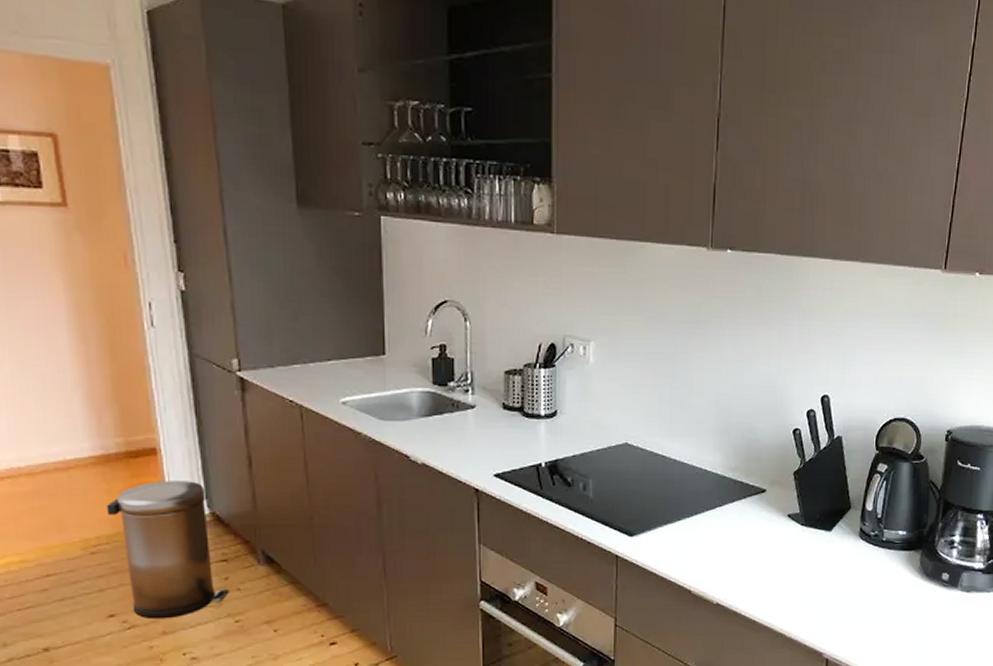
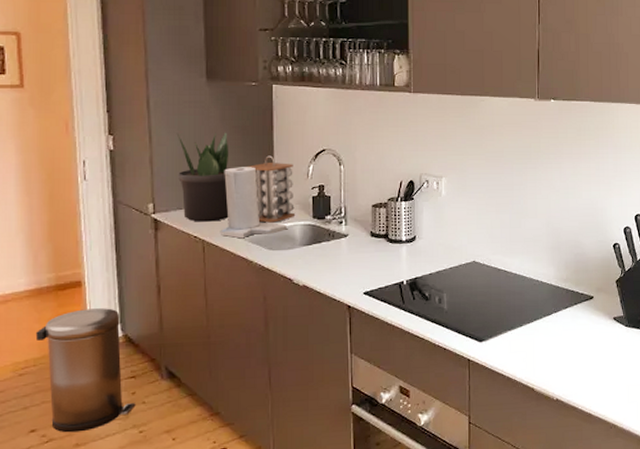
planter: none [264,273,331,384] -> present [177,132,231,222]
paper towel: none [320,318,401,406] -> present [220,167,287,239]
spice rack: none [351,305,412,388] -> present [246,155,296,223]

